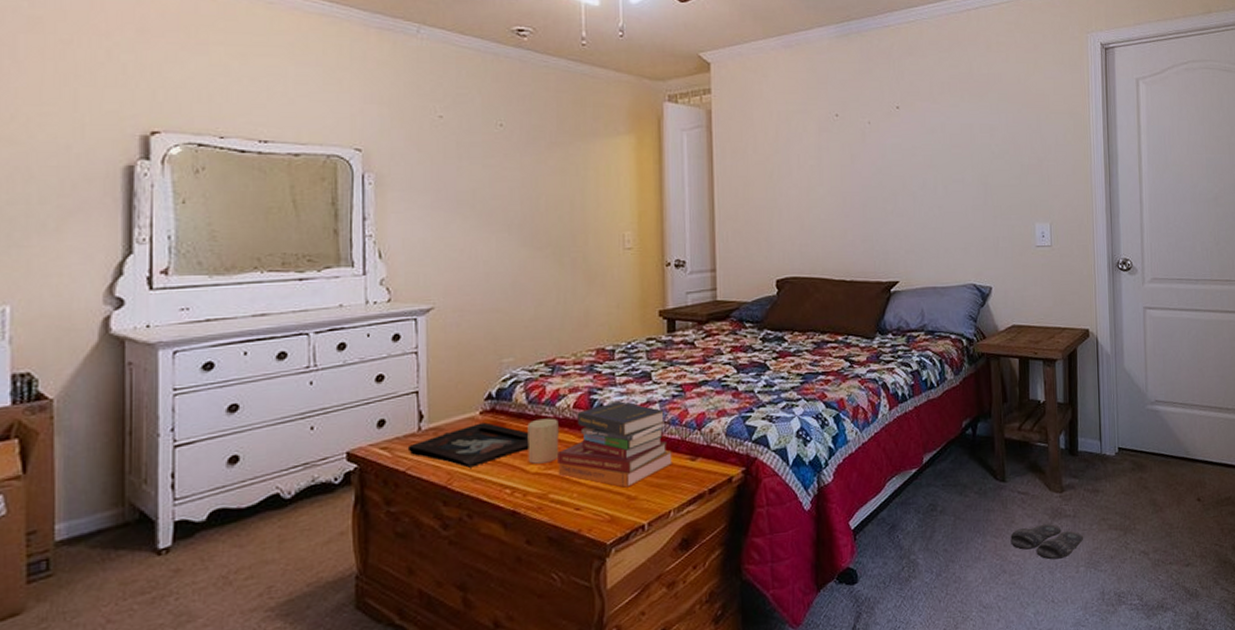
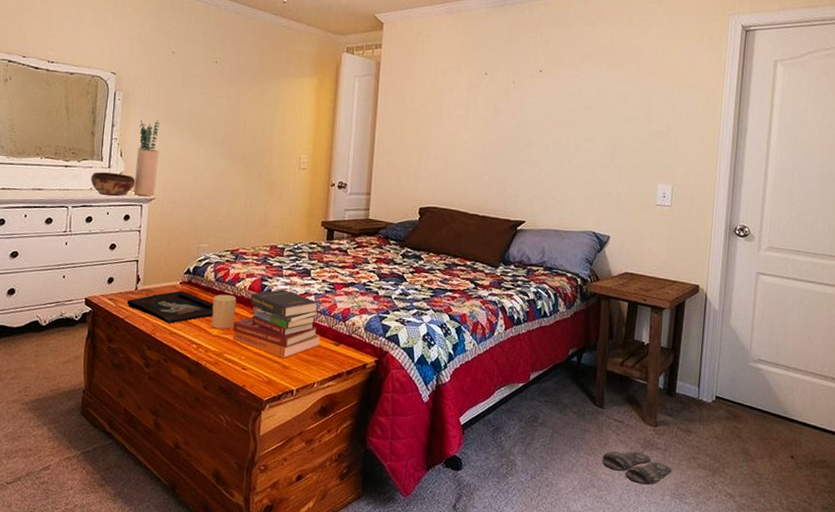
decorative bowl: none [338,281,405,313] -> present [90,172,136,197]
vase: none [402,206,434,307] -> present [134,120,160,197]

